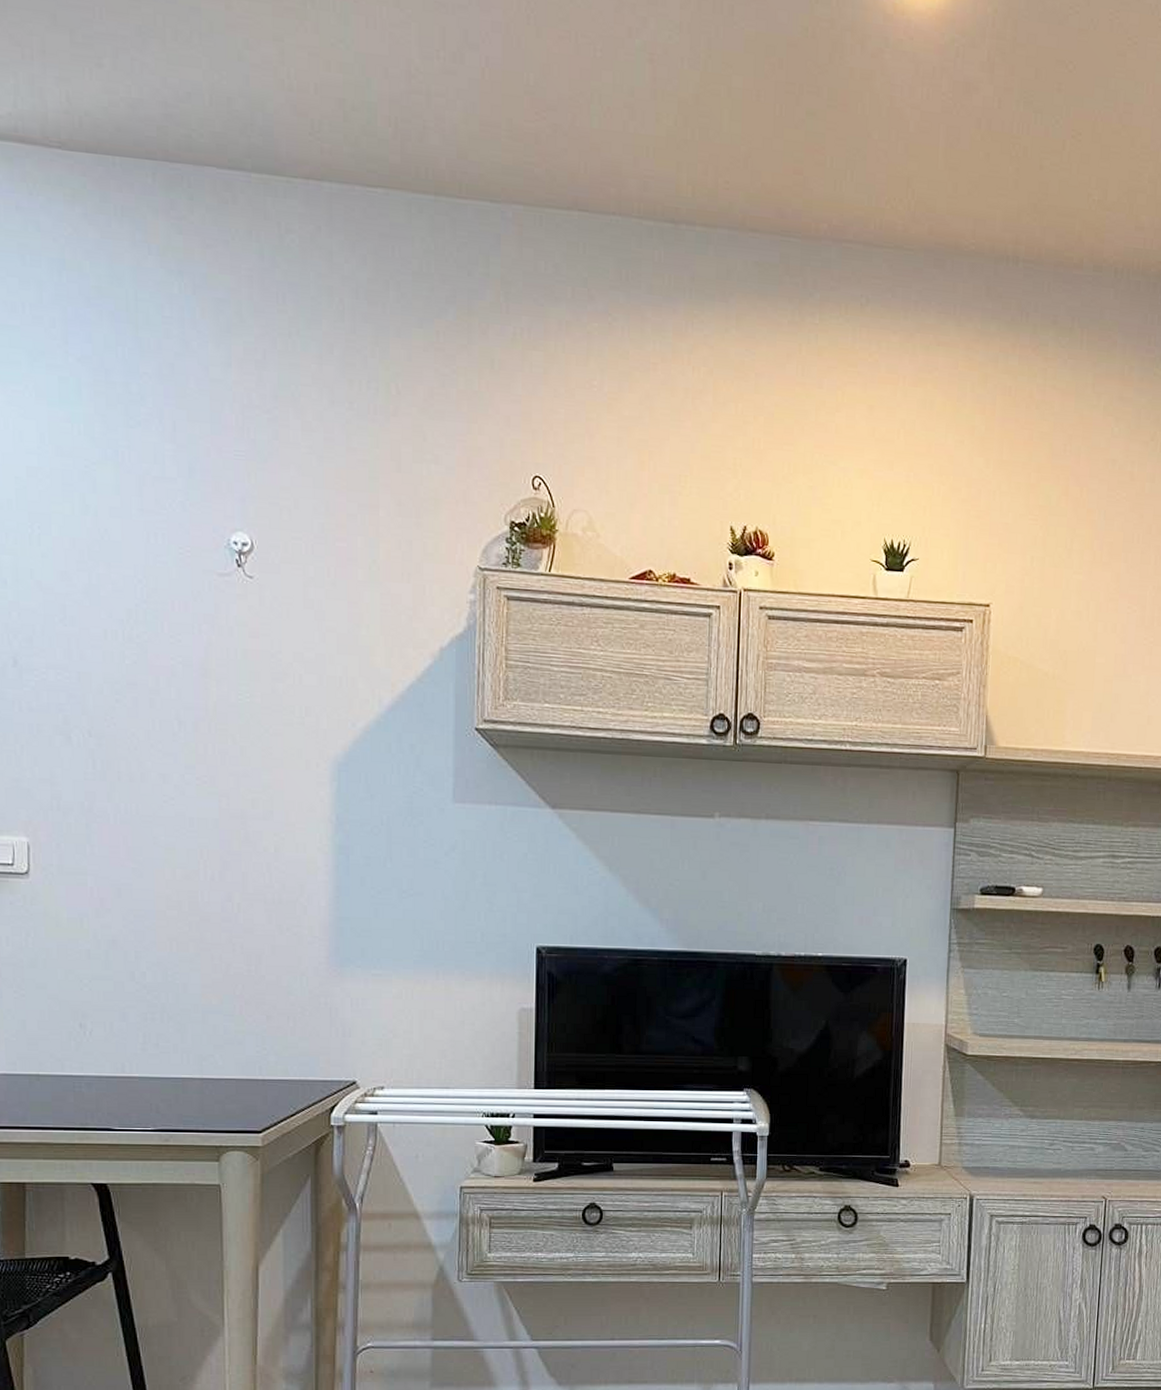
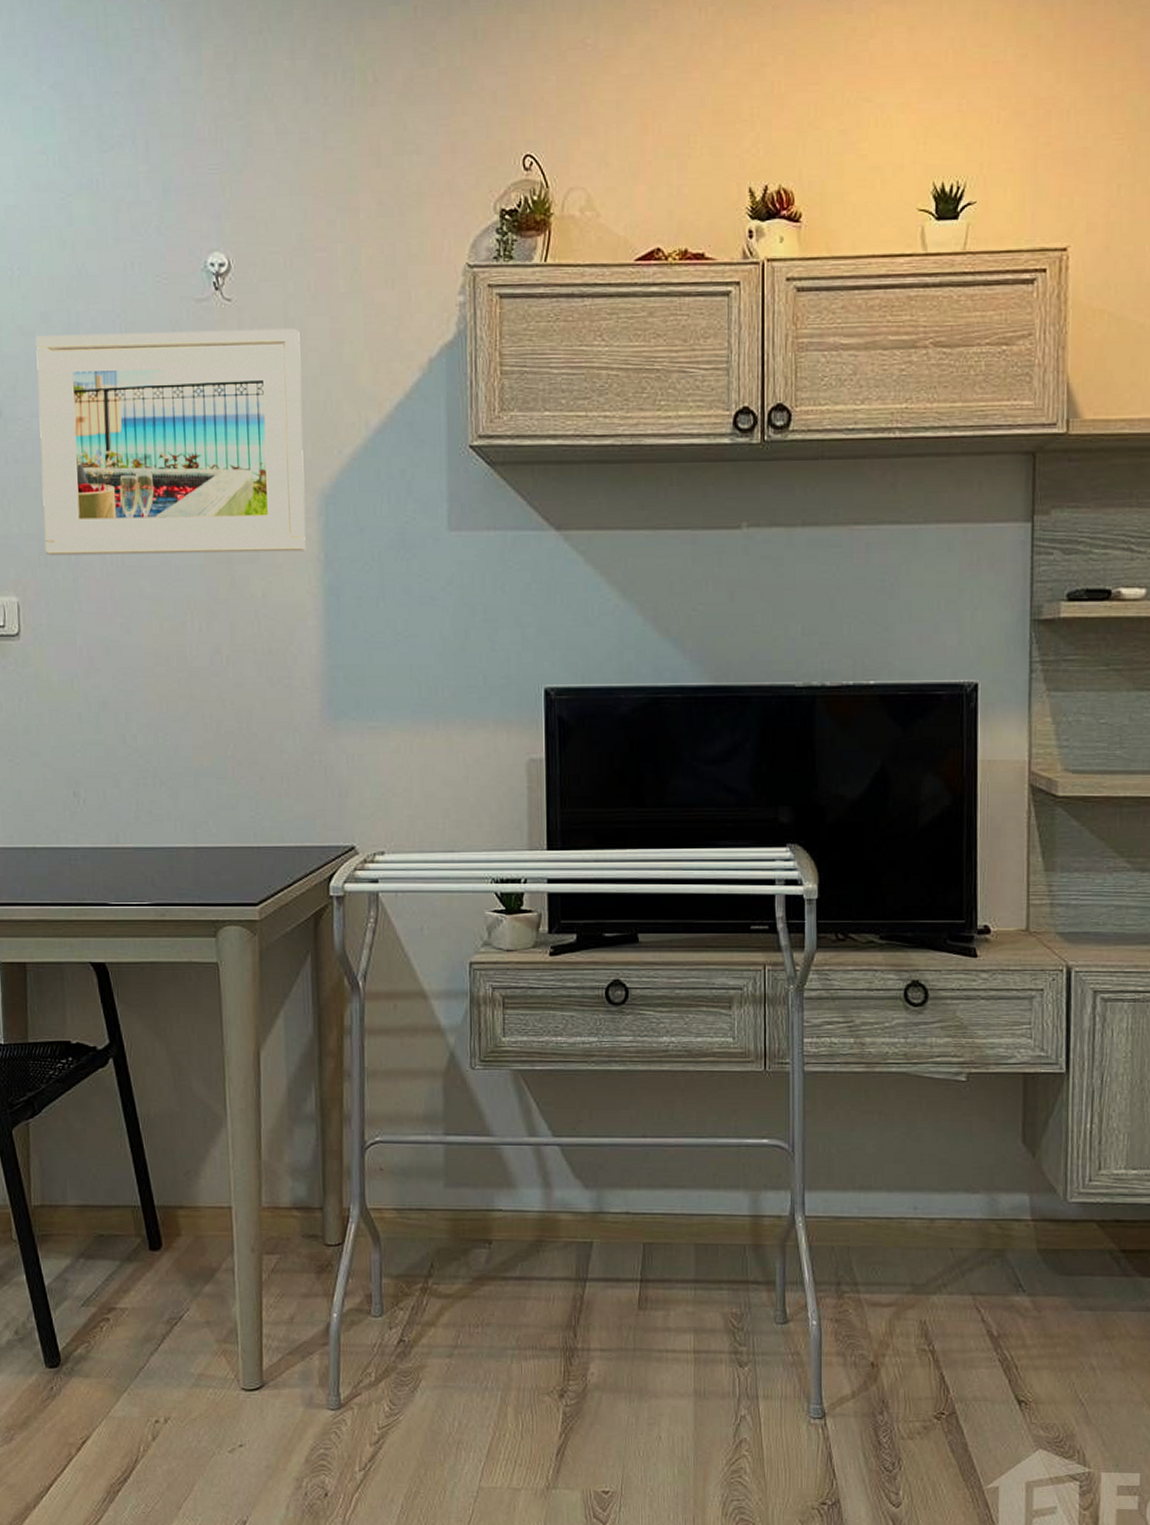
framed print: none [54,592,319,812] -> present [35,329,306,556]

